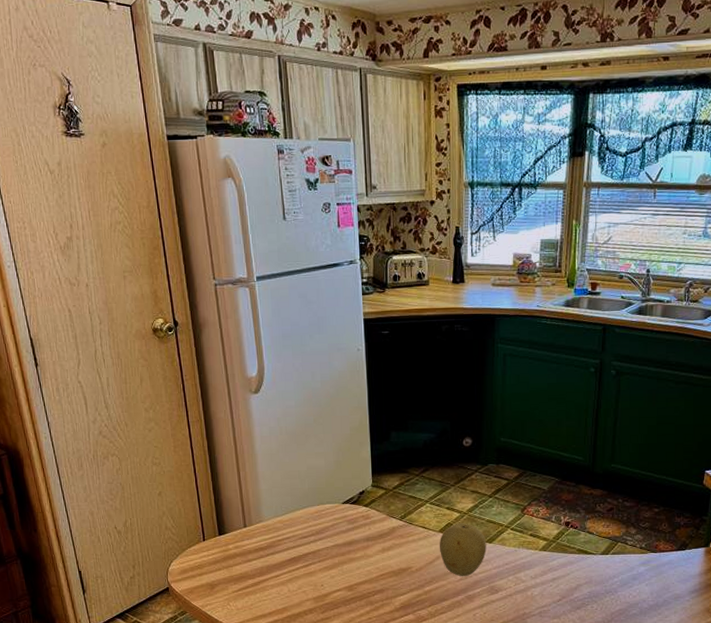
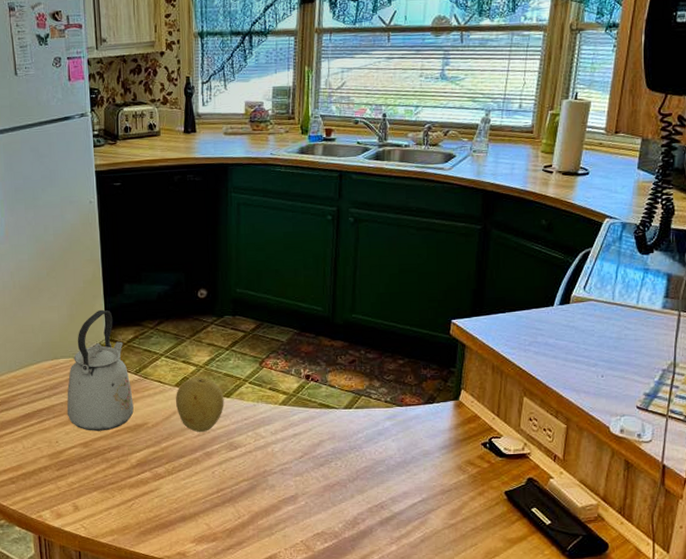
kettle: none [332,456,398,575] -> present [67,309,134,431]

